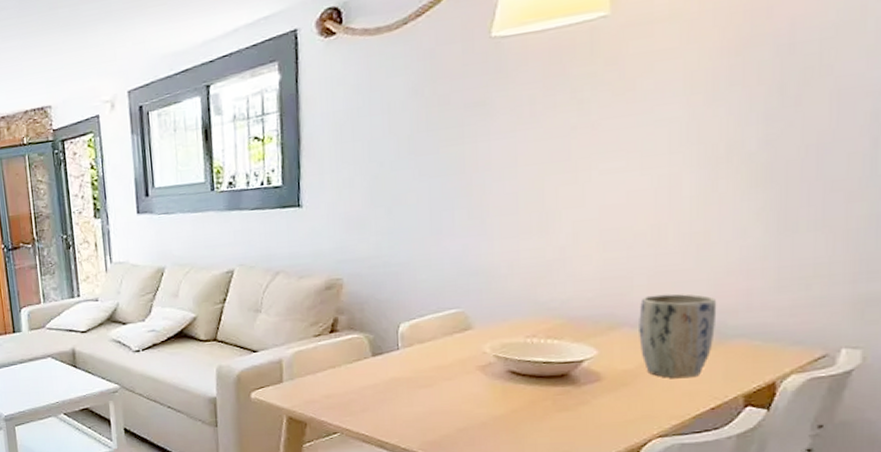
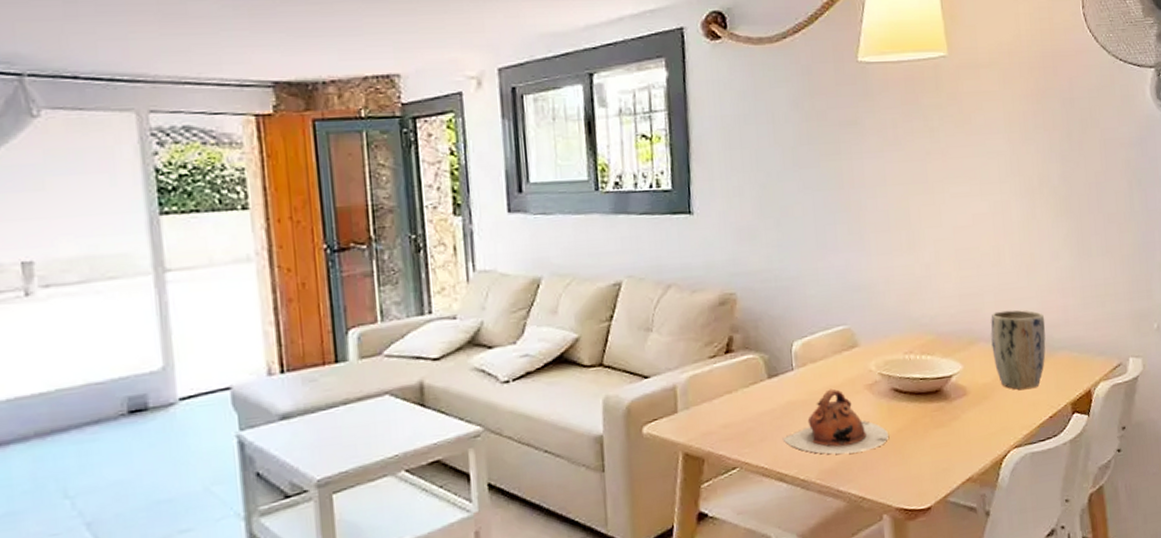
teapot: none [384,368,502,429] -> present [782,388,889,455]

